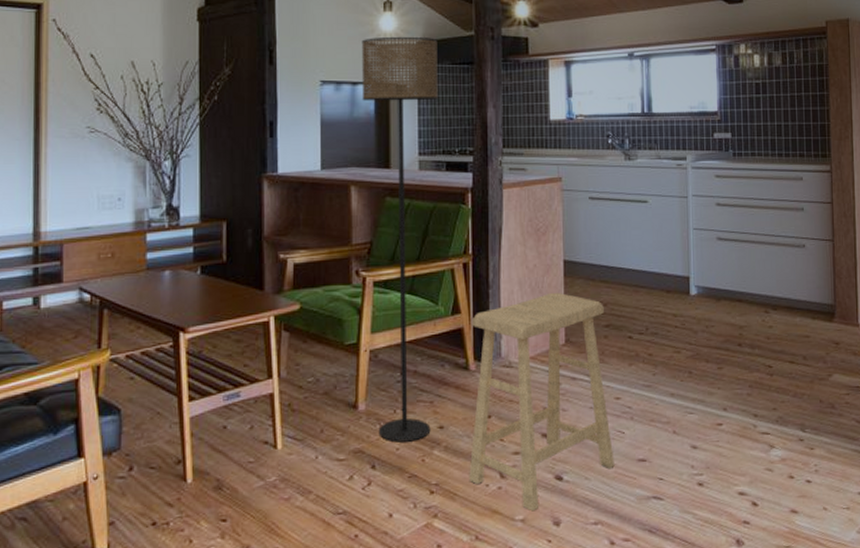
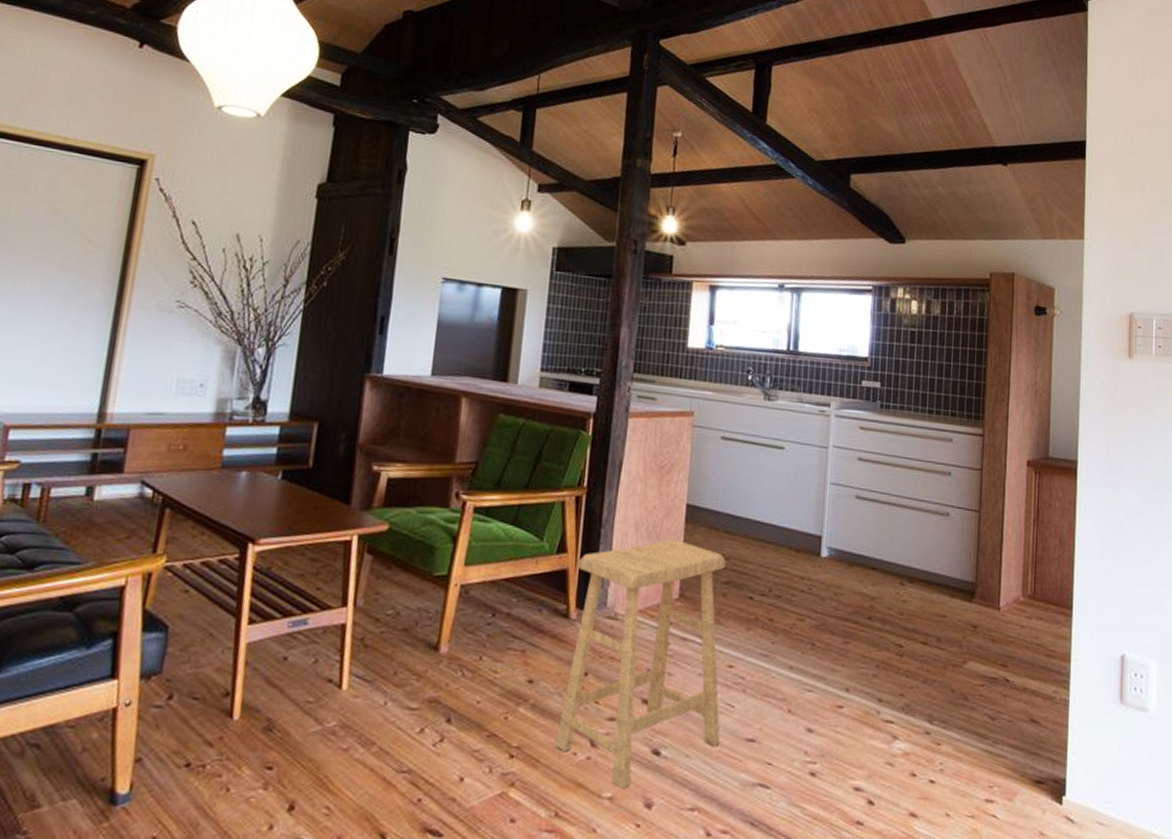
floor lamp: present [361,36,438,443] -> none [459,237,575,695]

